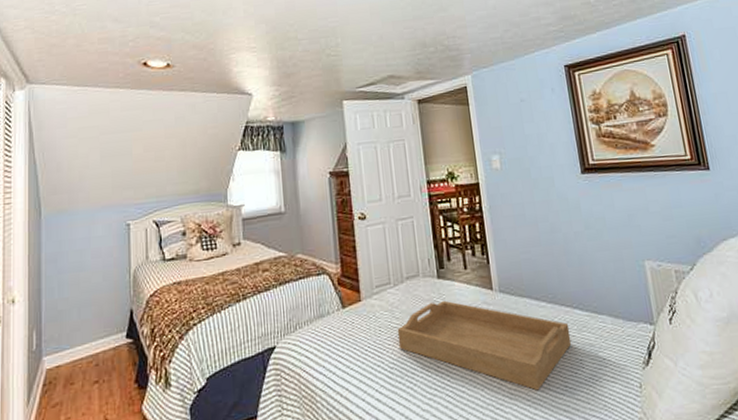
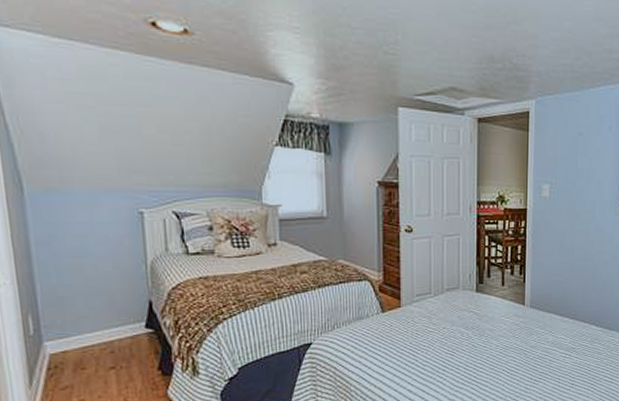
serving tray: present [397,300,572,391] -> none [433,311,584,387]

